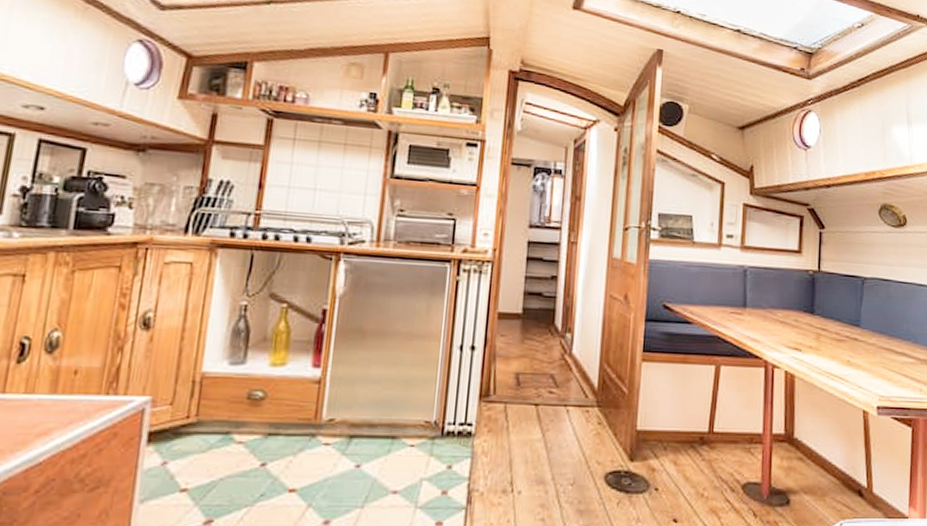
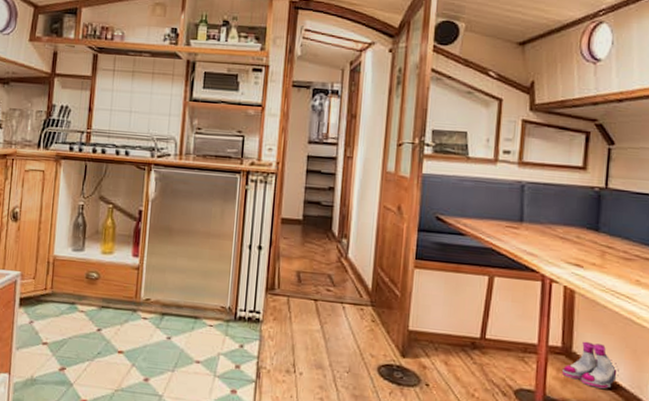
boots: none [786,426,836,473] -> present [562,341,619,389]

